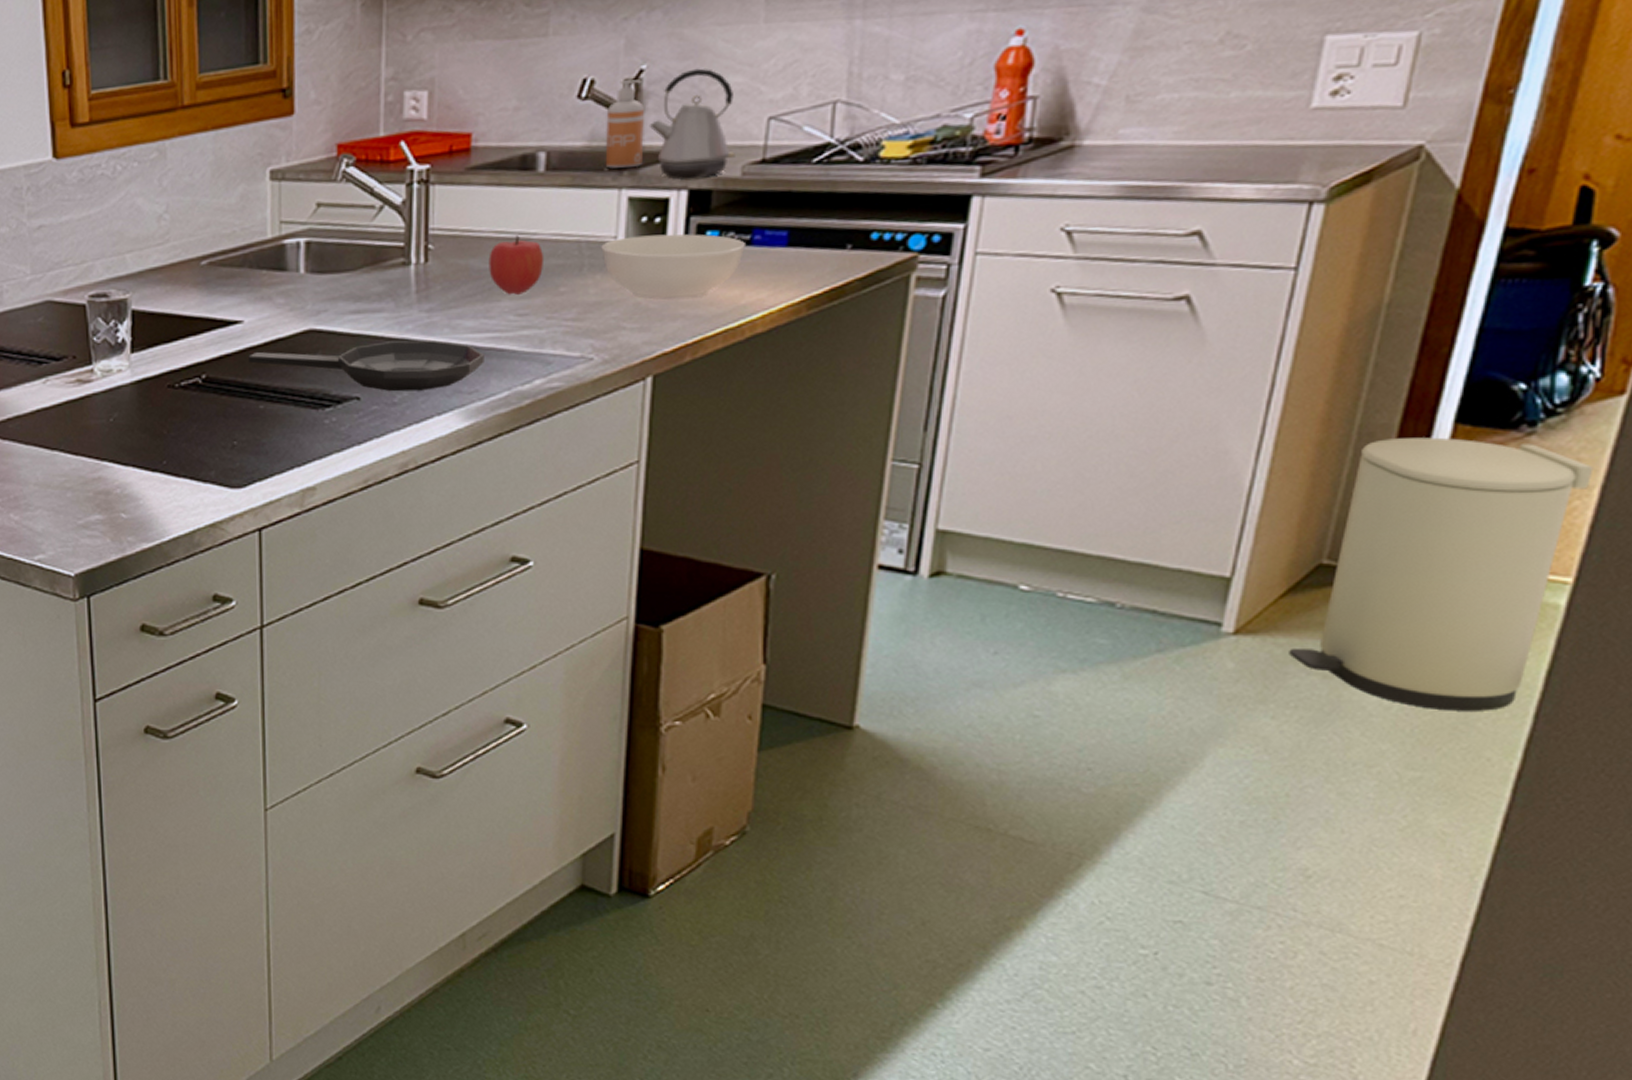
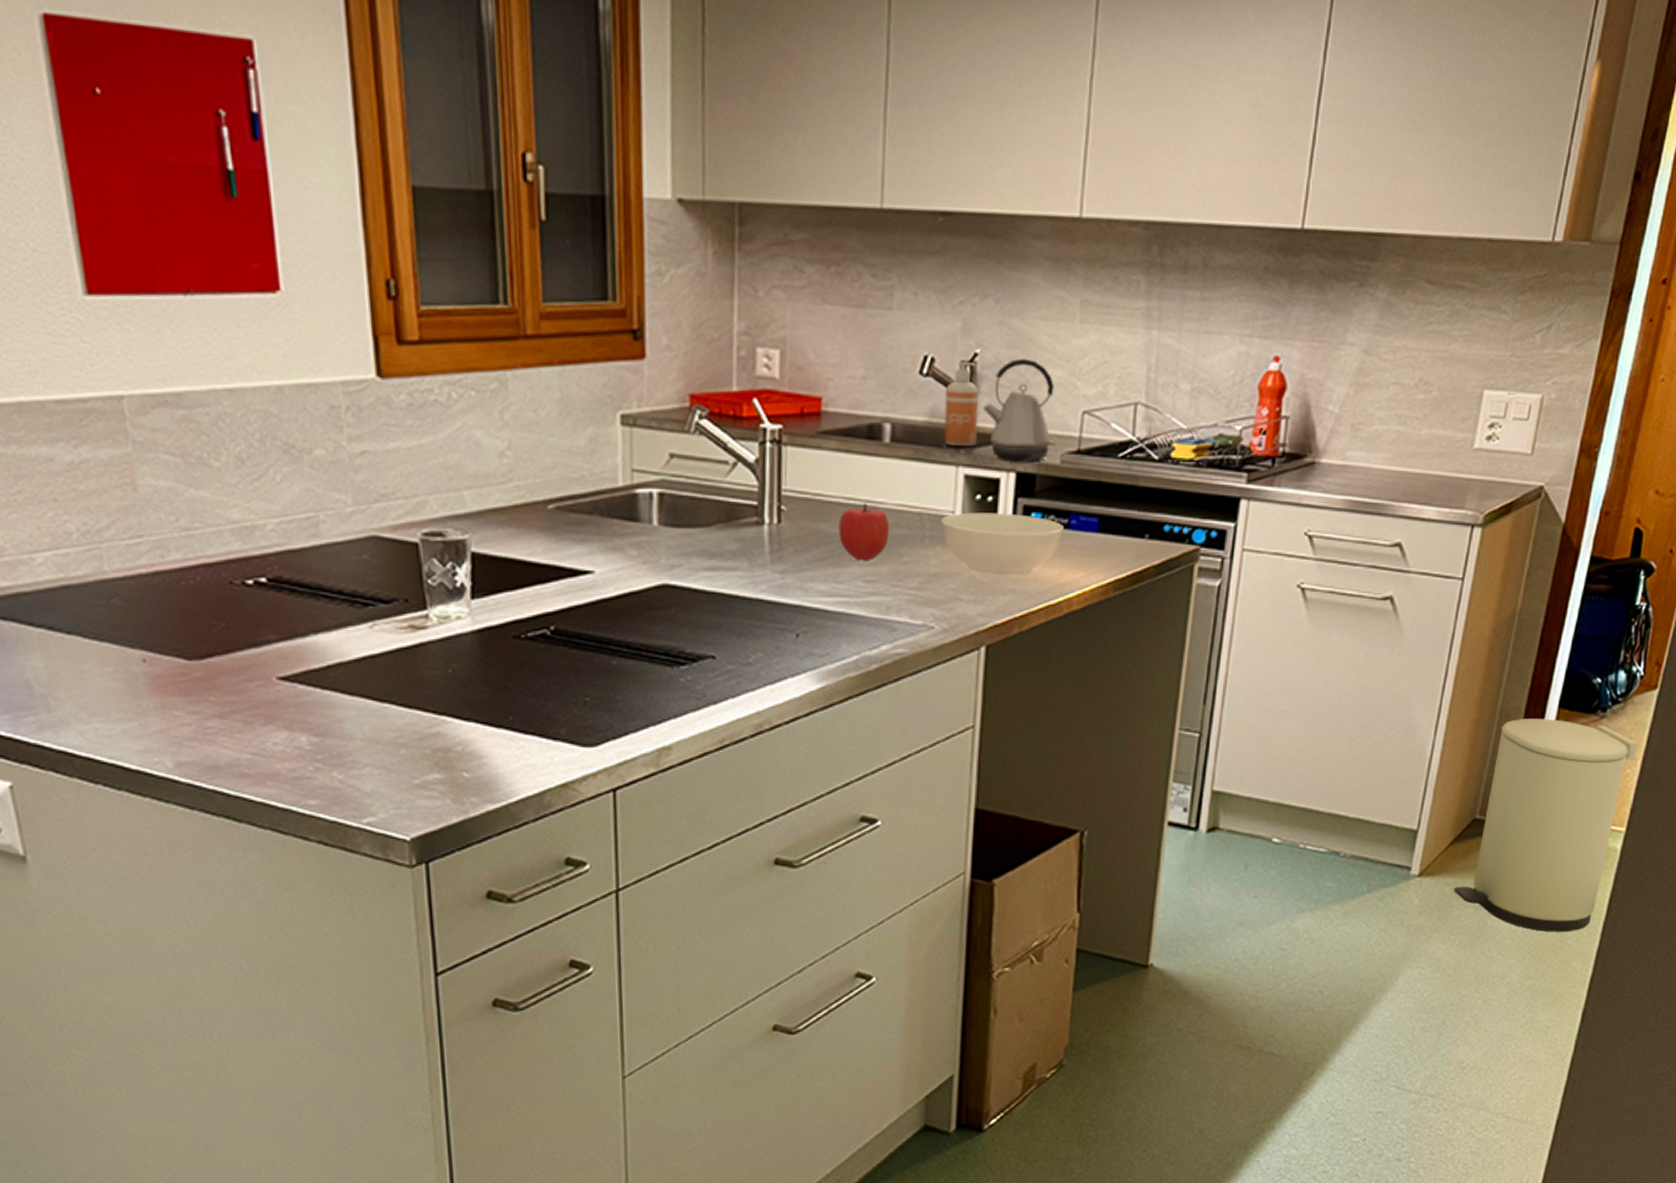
frying pan: present [248,340,484,392] -> none [600,601,835,652]

